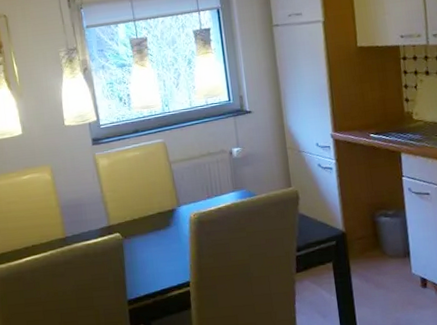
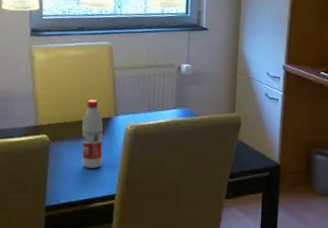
water bottle: none [149,194,173,260] -> present [81,99,103,169]

